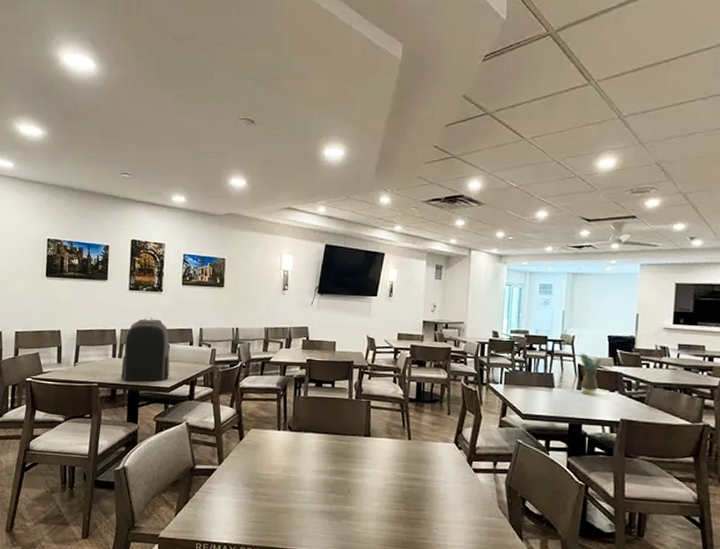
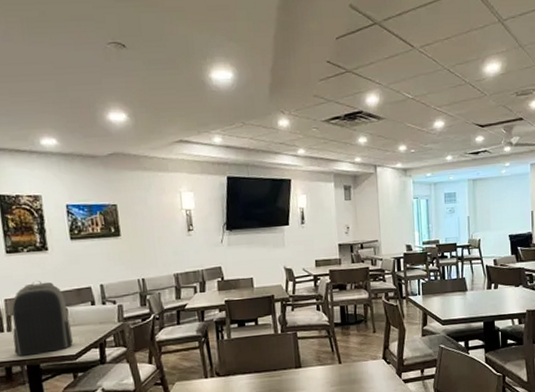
vase: present [579,352,602,396] -> none [486,254,506,294]

